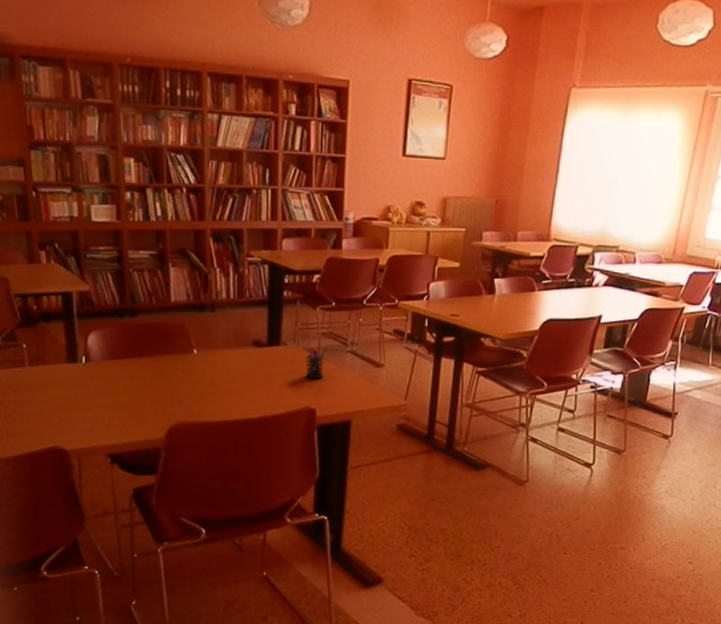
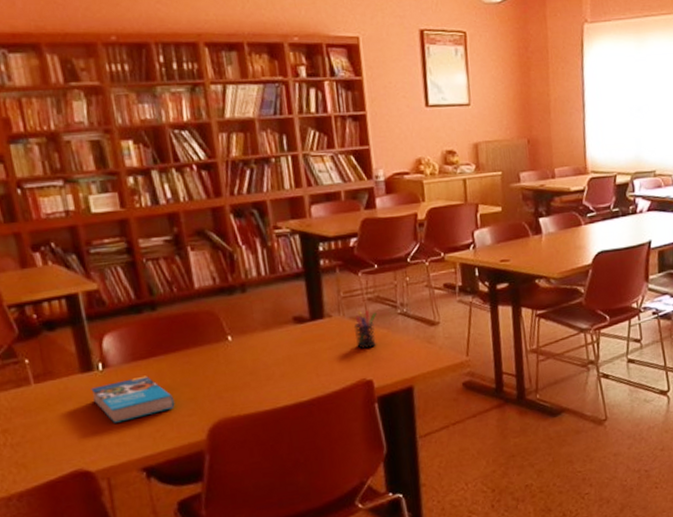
book: none [74,373,142,411] -> present [91,375,175,423]

